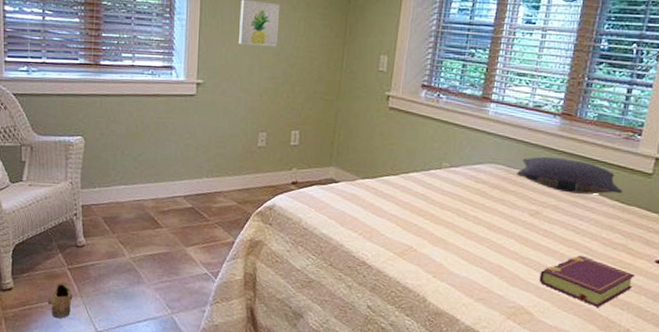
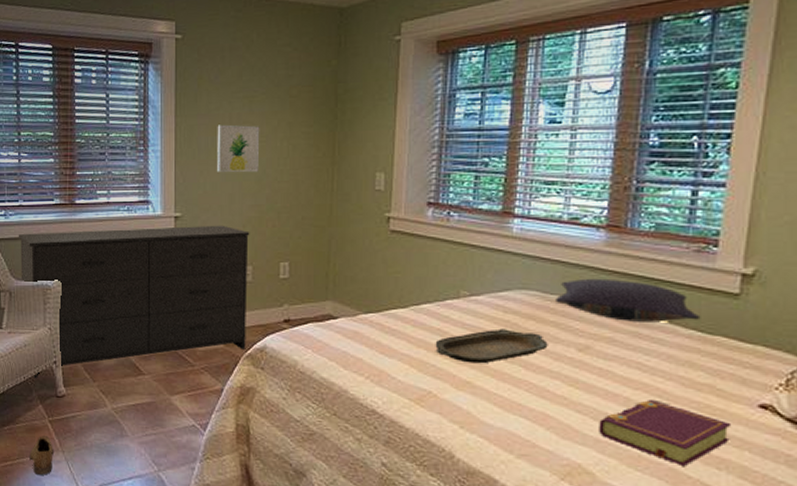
dresser: none [40,90,266,229] -> present [18,225,250,378]
serving tray: none [418,195,508,225] -> present [435,328,548,364]

